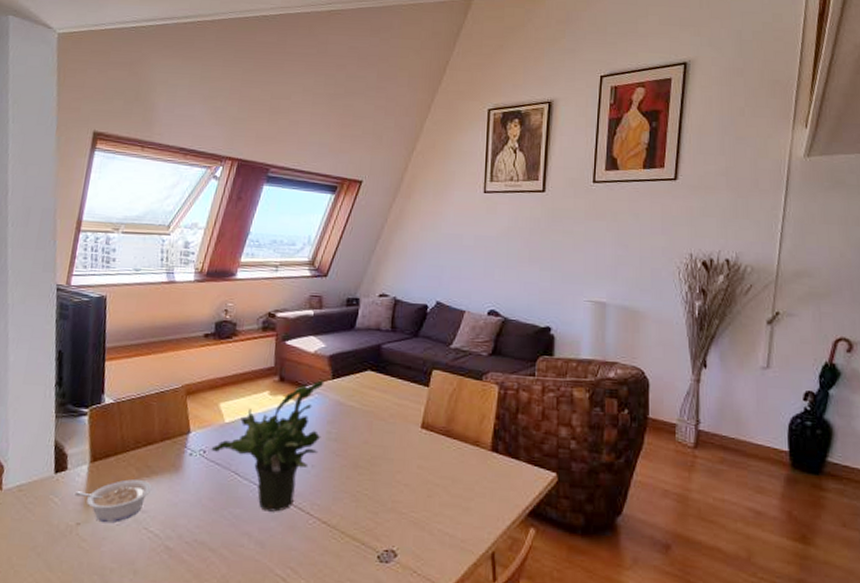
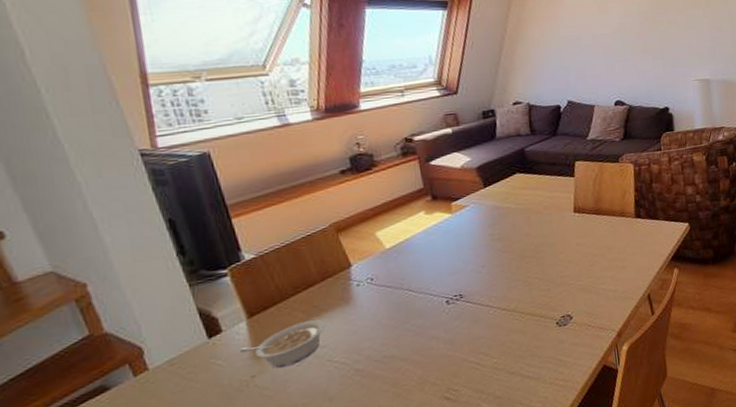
potted plant: present [211,380,324,512] -> none [378,190,485,315]

